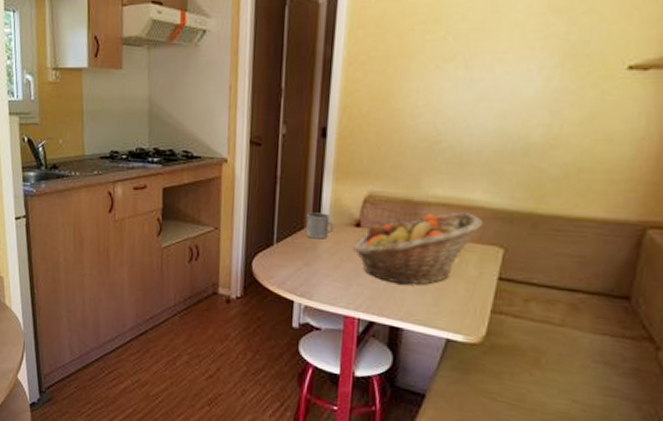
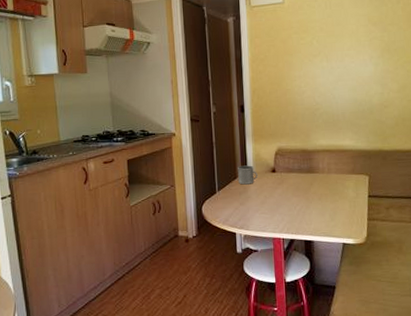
fruit basket: present [353,212,483,285] -> none [273,154,354,209]

